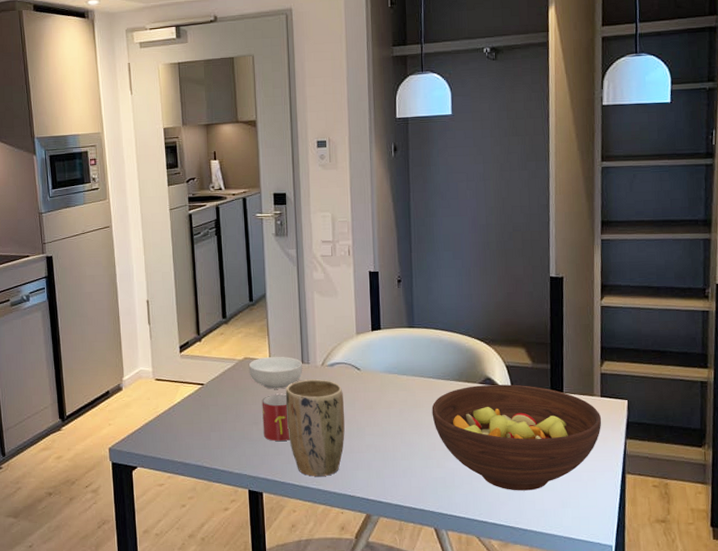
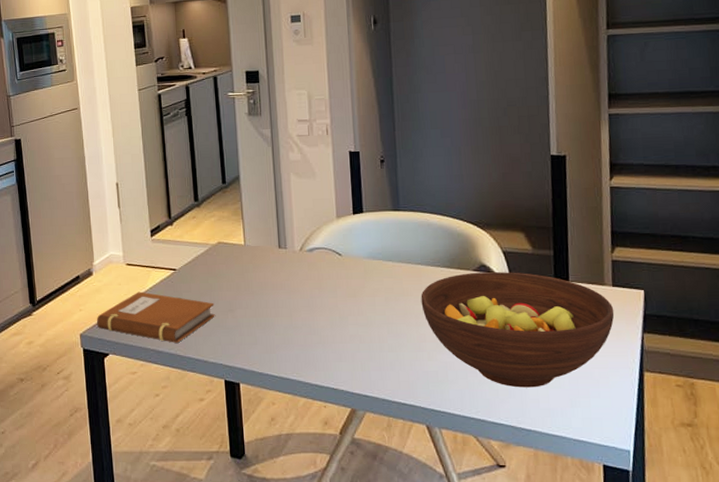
notebook: none [125,406,240,455] -> present [96,291,215,343]
cereal bowl: present [248,356,302,389] -> none [222,240,279,275]
mug: present [262,394,290,441] -> none [237,281,268,329]
plant pot: present [285,379,345,476] -> none [262,265,327,367]

